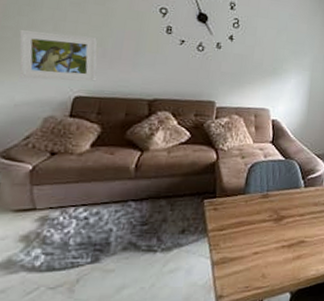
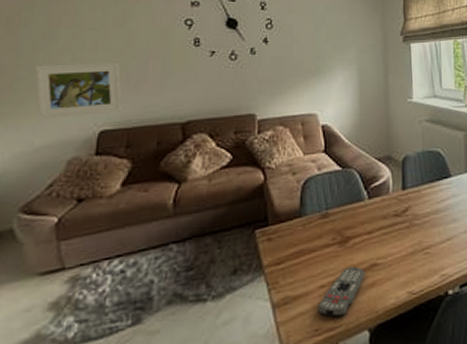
remote control: none [249,240,294,279] -> present [317,266,366,317]

